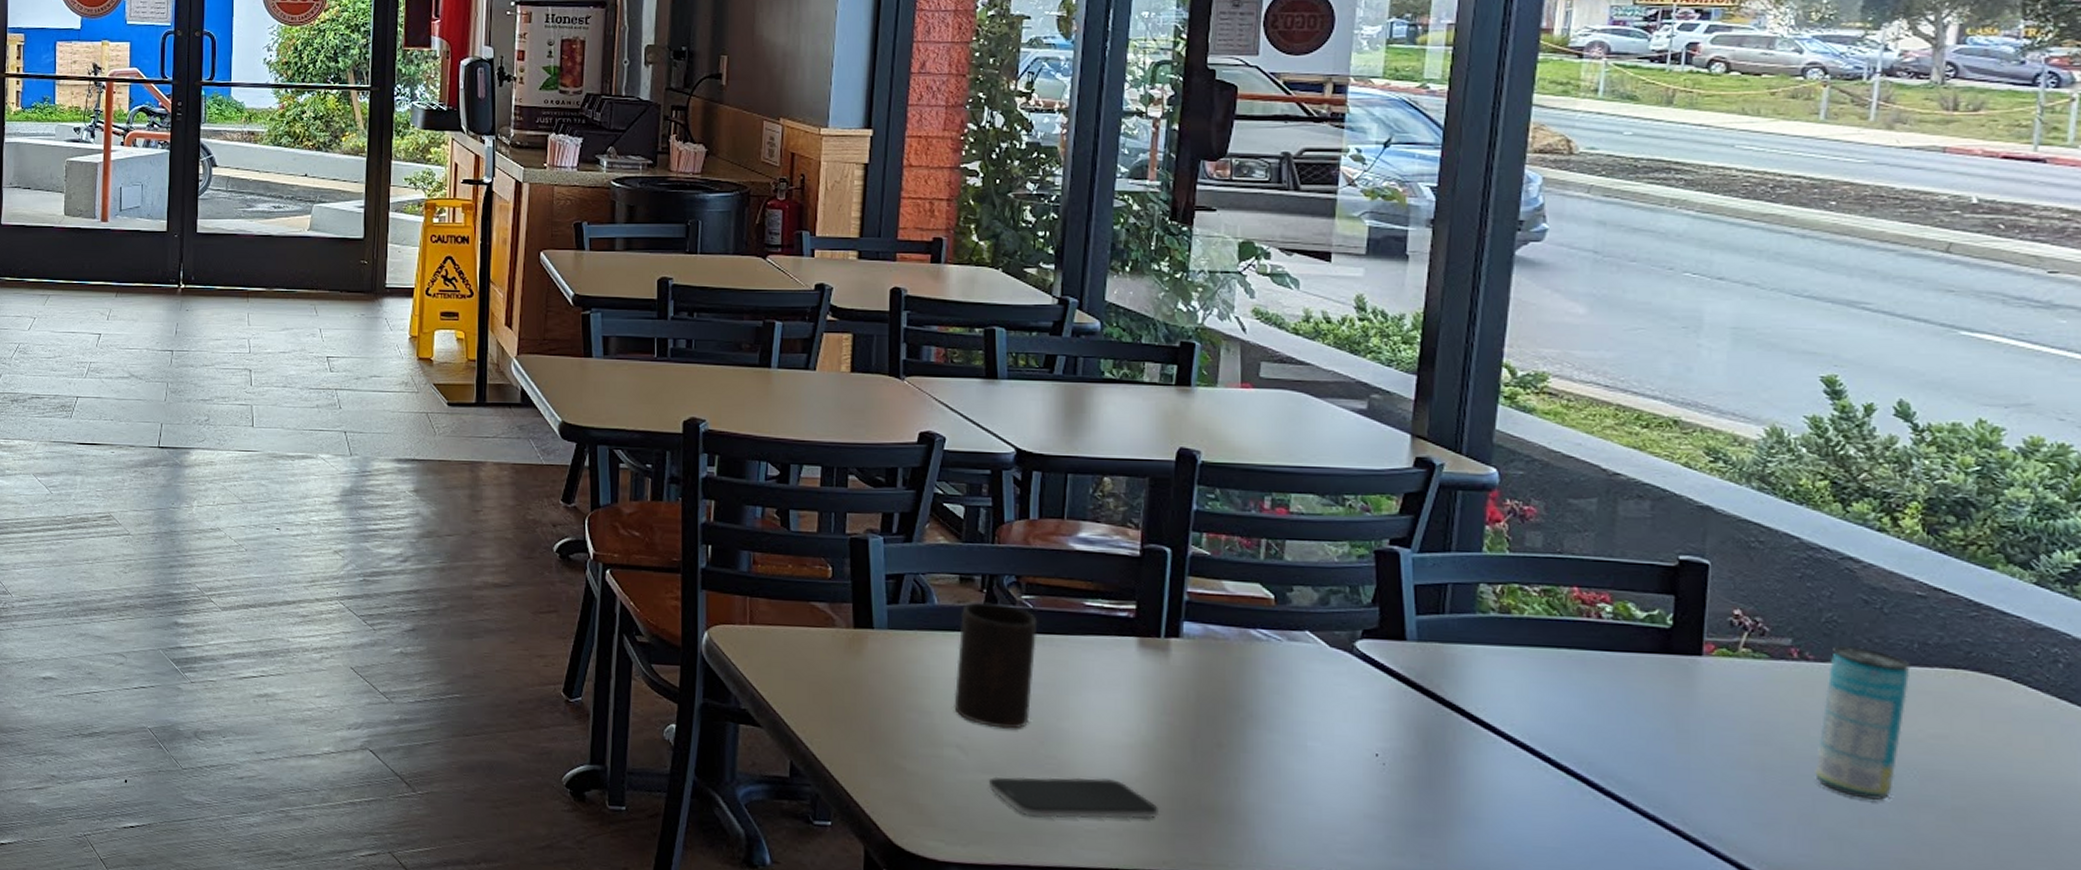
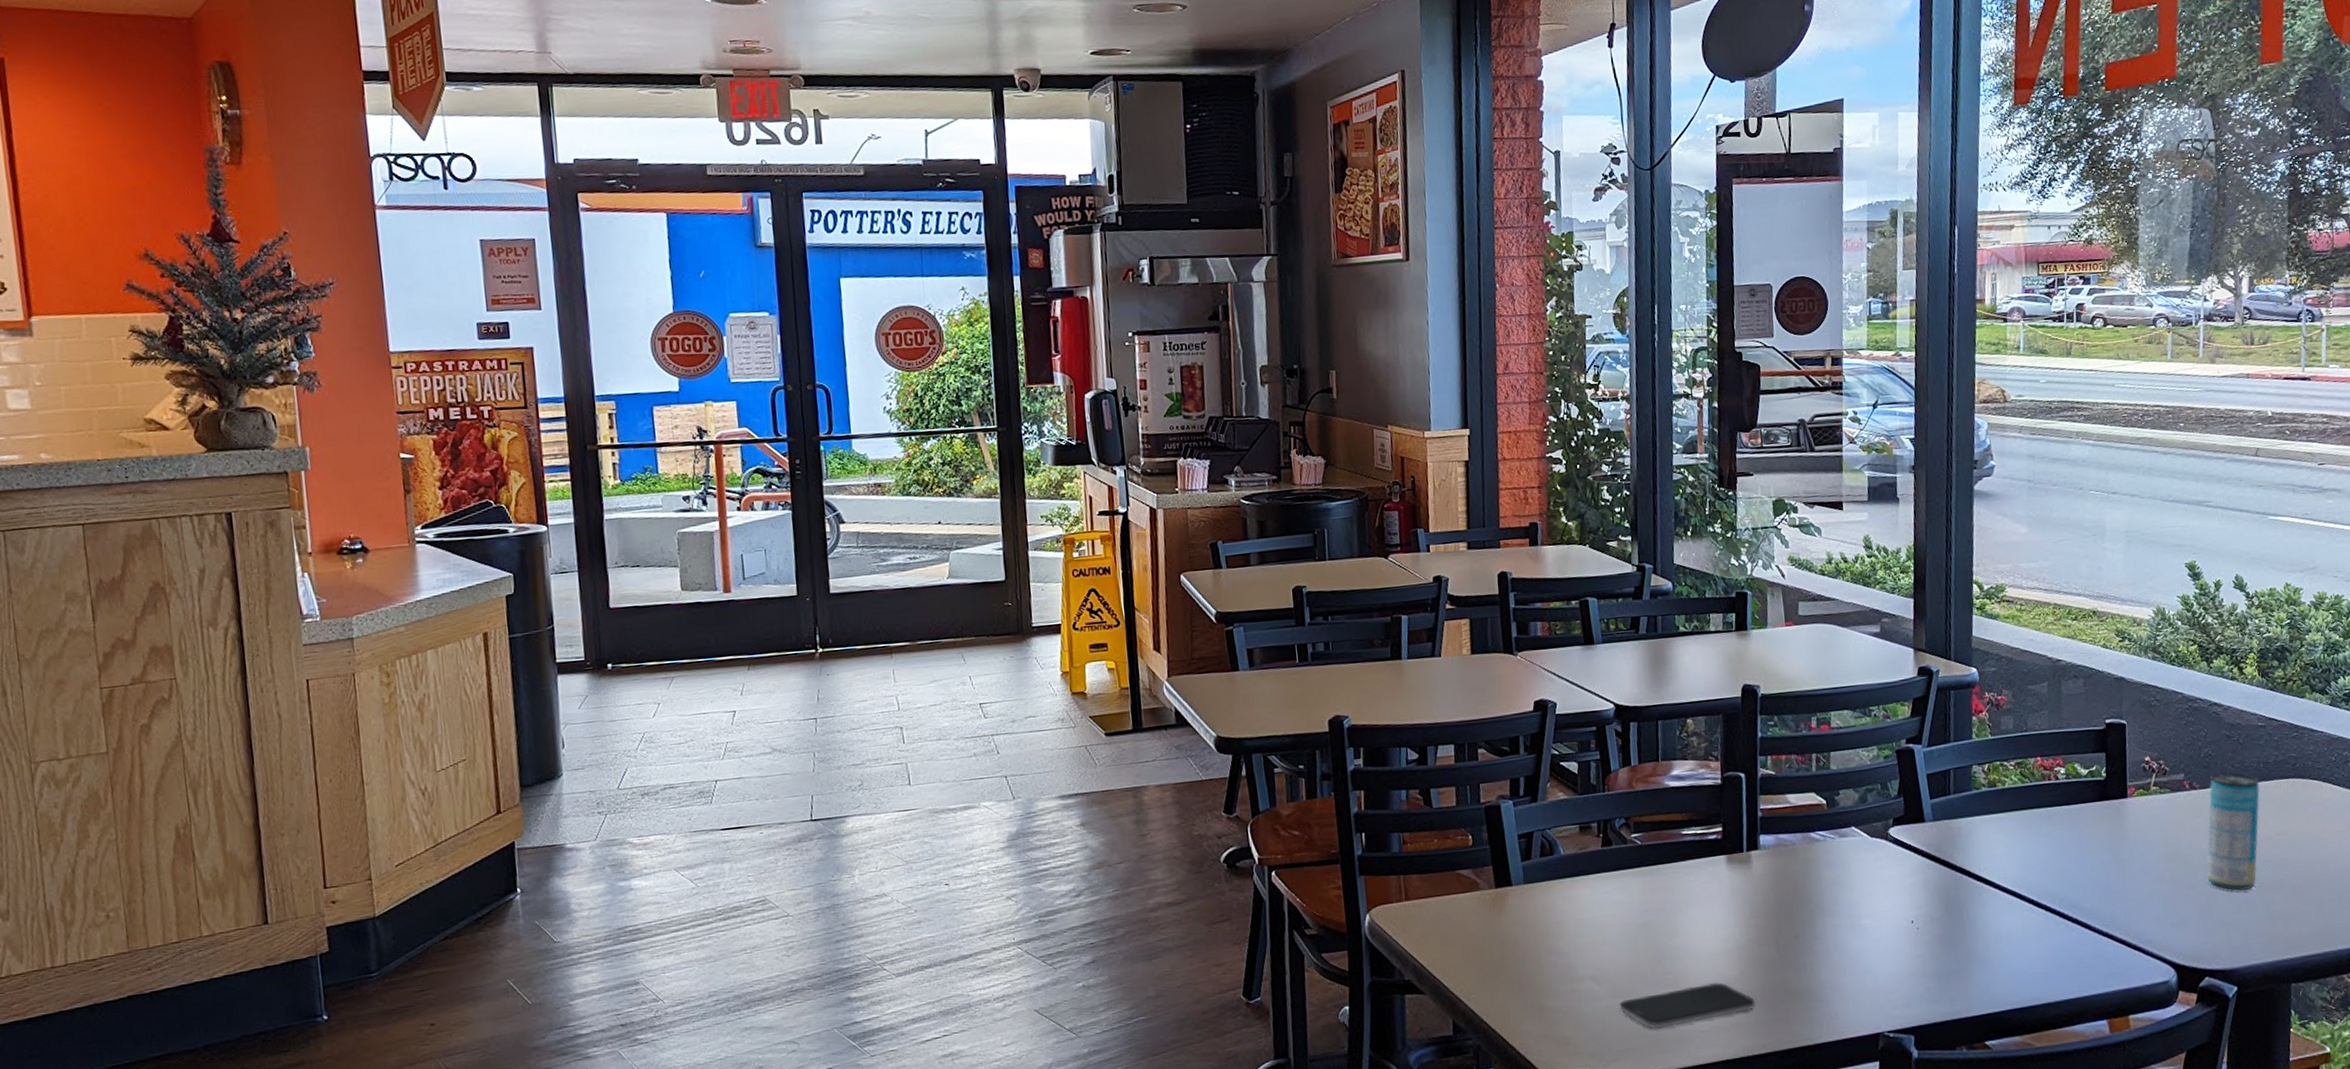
cup: present [954,602,1038,729] -> none [1583,845,1648,957]

